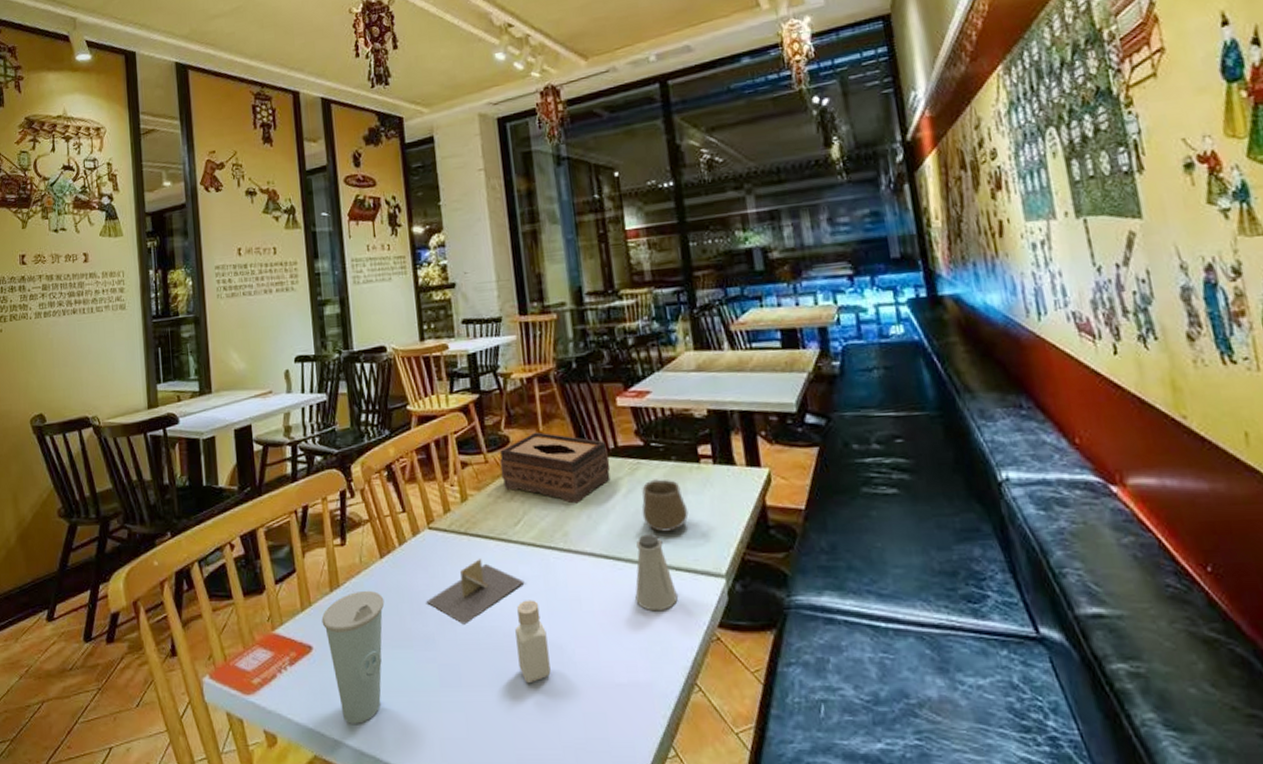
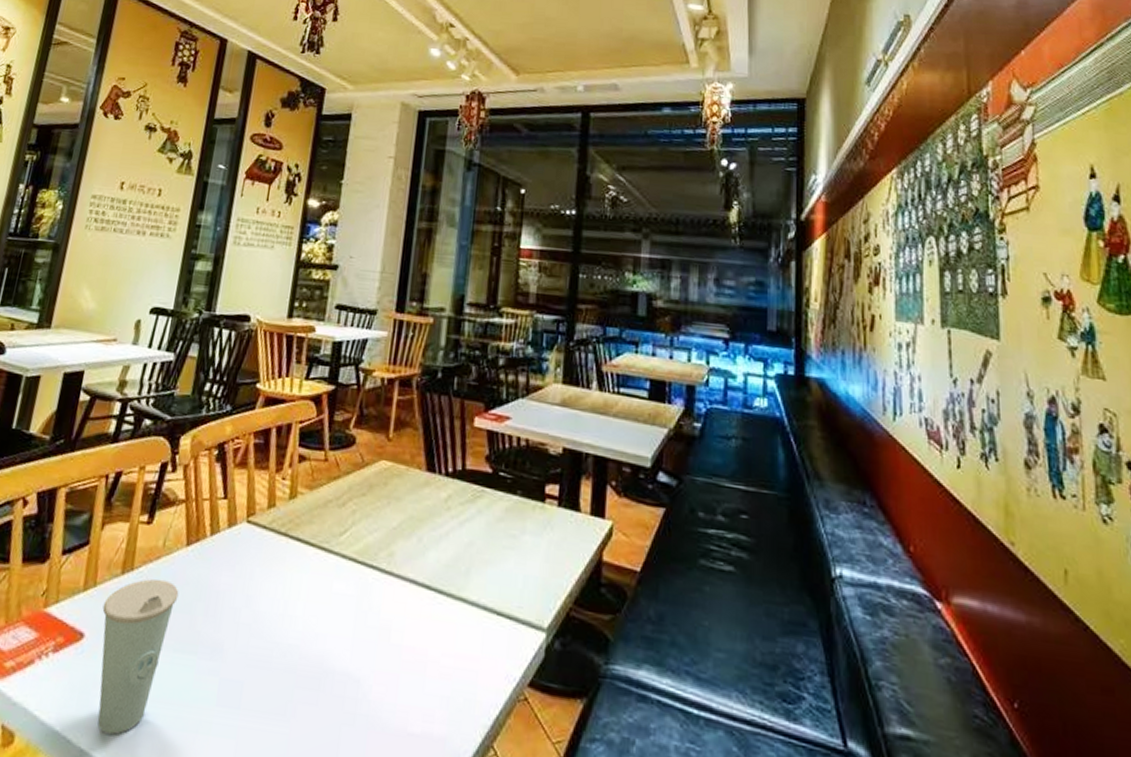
napkin holder: present [426,559,525,625] -> none [224,565,336,638]
tissue box: present [500,432,611,504] -> none [338,437,455,523]
pepper shaker: present [515,600,551,684] -> none [308,620,347,718]
saltshaker: present [635,534,678,612] -> none [449,569,493,658]
cup: present [641,479,689,532] -> none [475,511,523,572]

